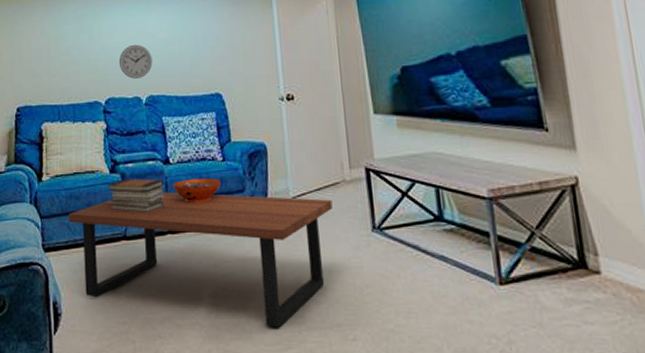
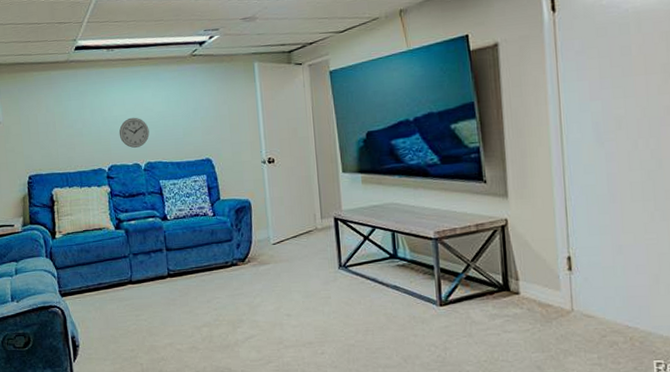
coffee table: present [69,192,333,327] -> none [81,243,306,347]
book stack: present [108,178,165,212] -> none [114,233,164,261]
decorative bowl: present [172,178,222,203] -> none [170,230,213,252]

